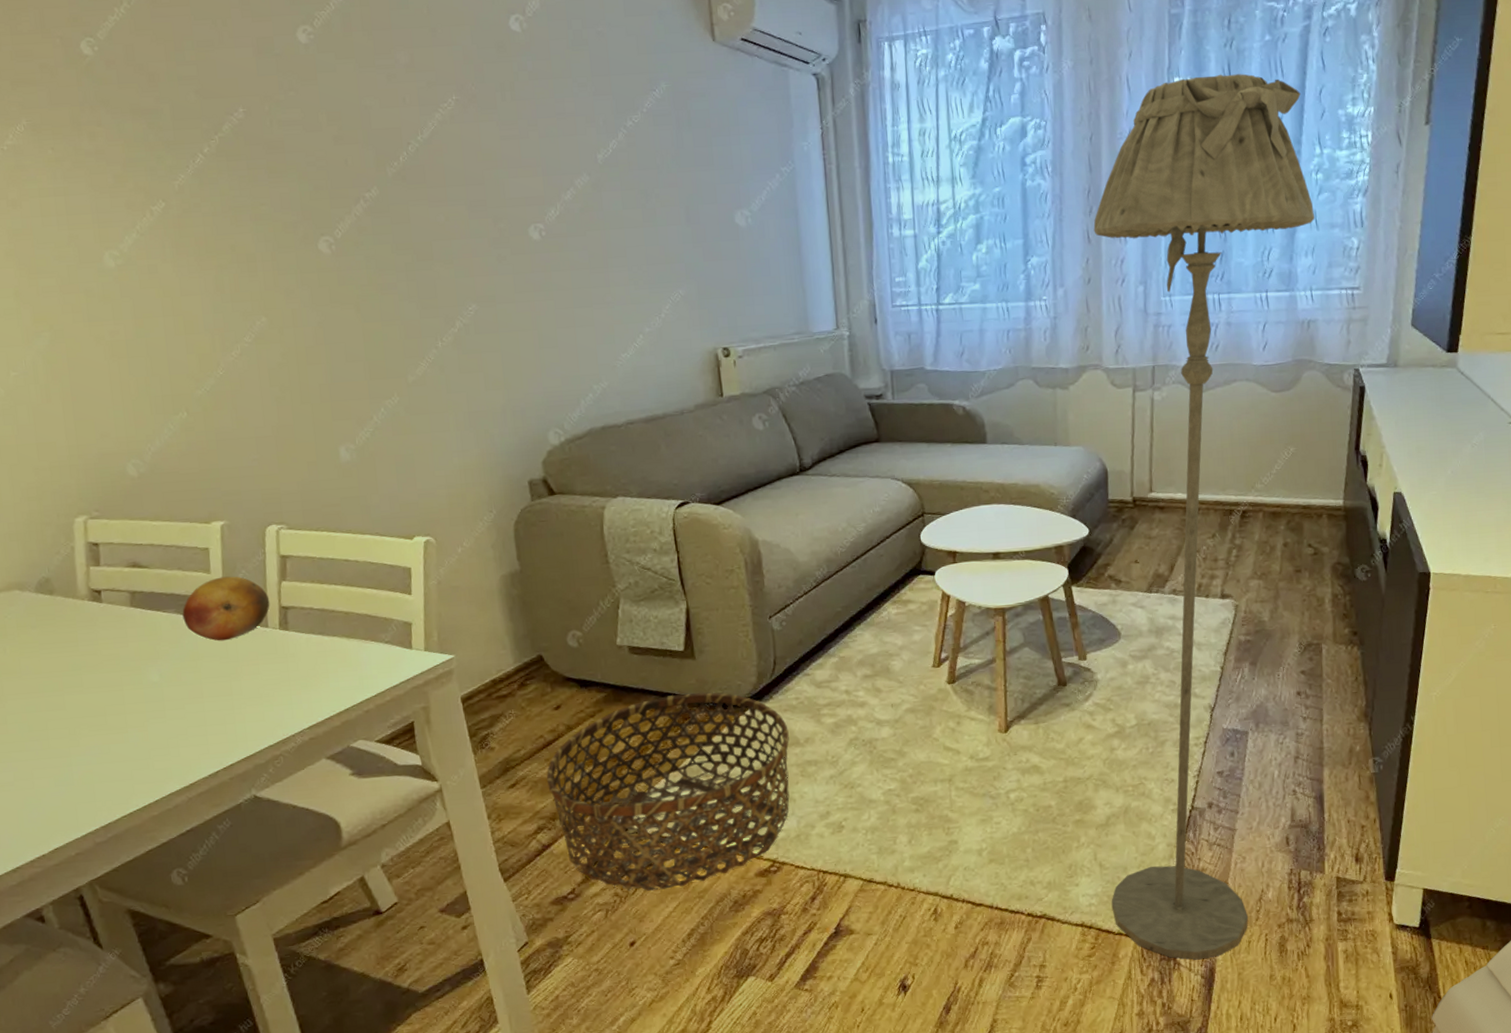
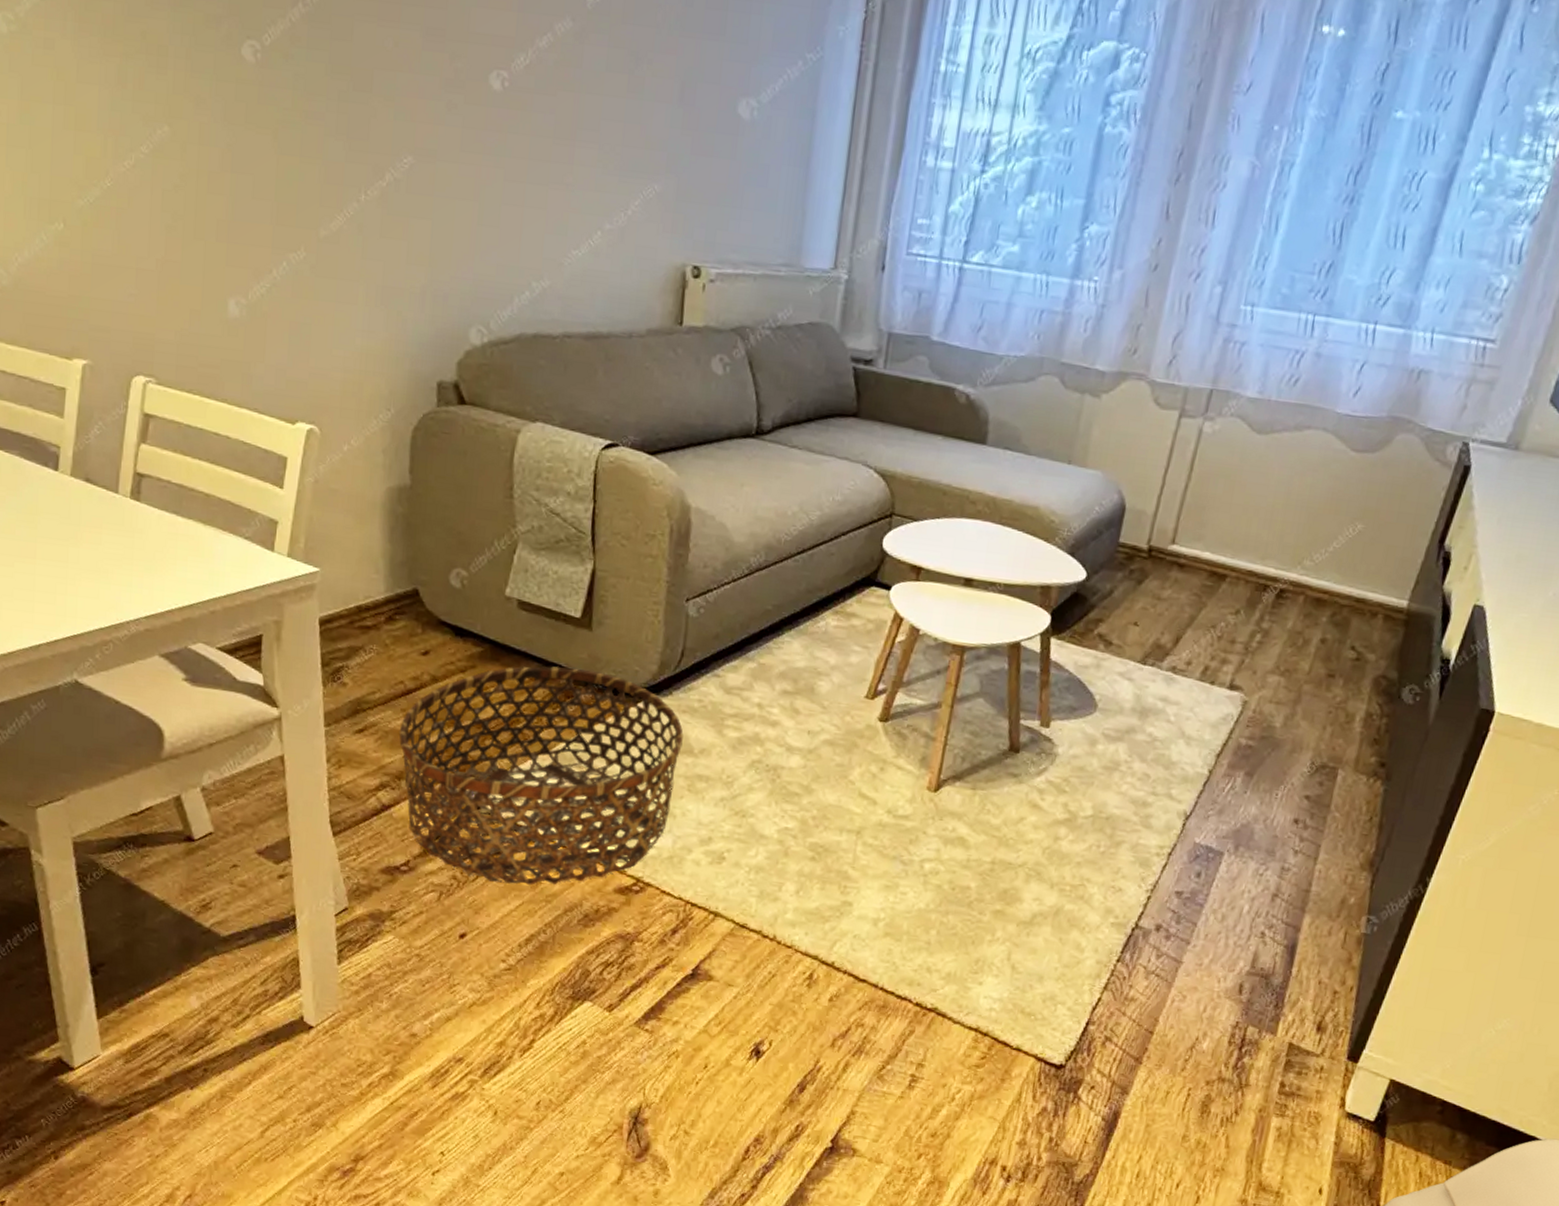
fruit: present [182,576,270,641] -> none [26,424,124,499]
floor lamp: present [1093,74,1314,960] -> none [1015,28,1482,1100]

